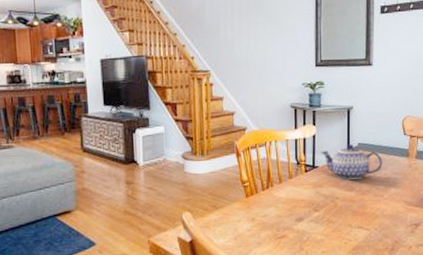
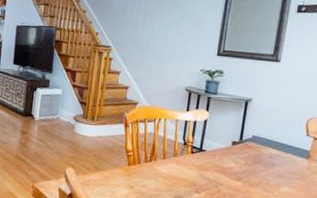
teapot: present [320,144,383,180] -> none [210,135,278,172]

